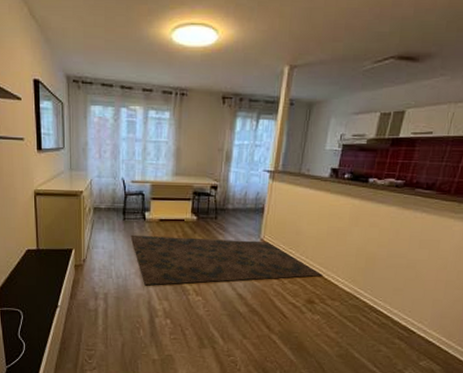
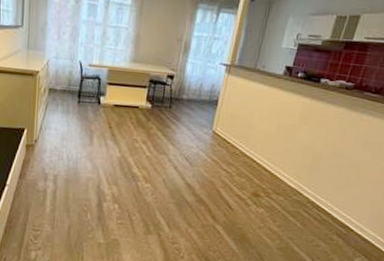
rug: present [130,234,323,286] -> none [84,118,270,171]

